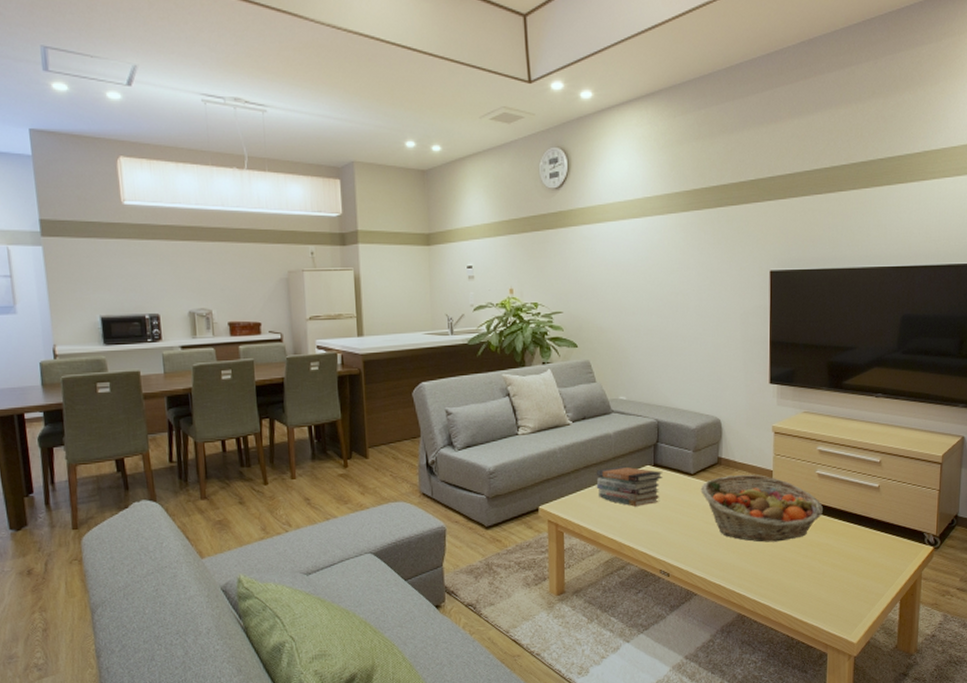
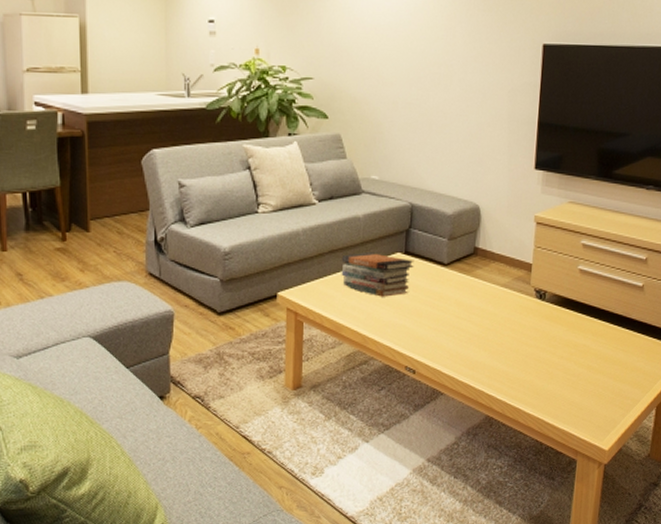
fruit basket: present [700,474,824,543] -> none [453,266,584,341]

